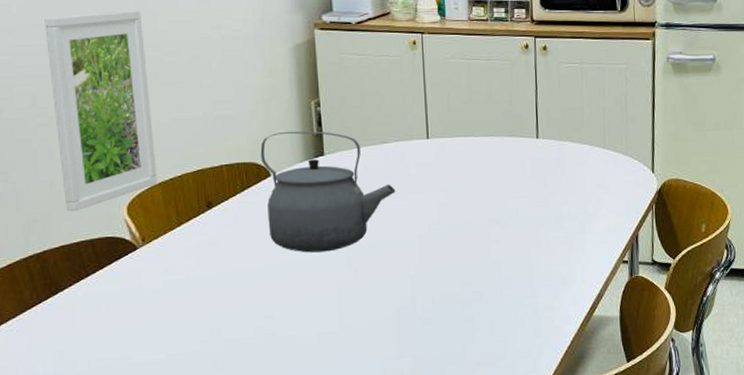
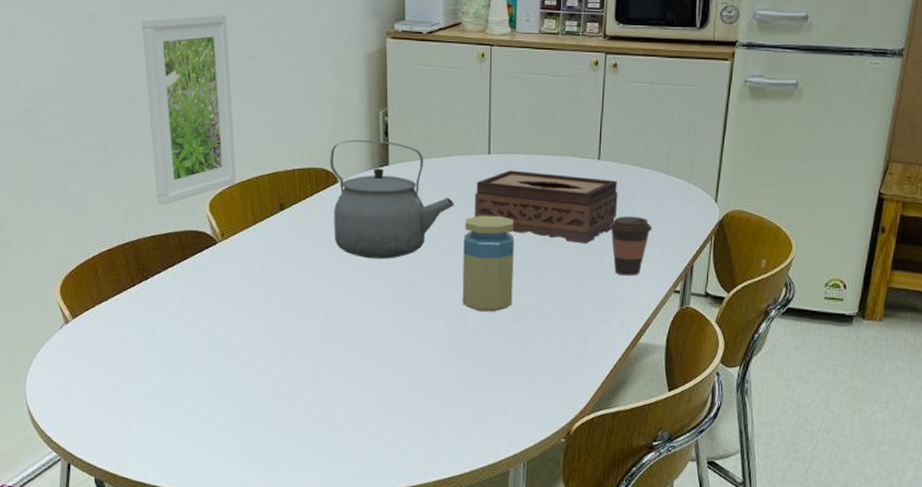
jar: none [407,199,463,298] -> present [462,215,514,312]
tissue box: none [416,153,560,222] -> present [474,170,618,244]
coffee cup: none [553,190,595,250] -> present [609,216,652,276]

